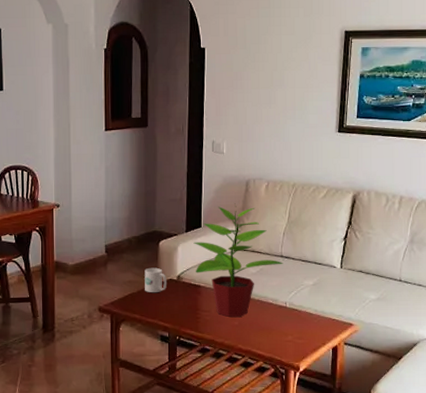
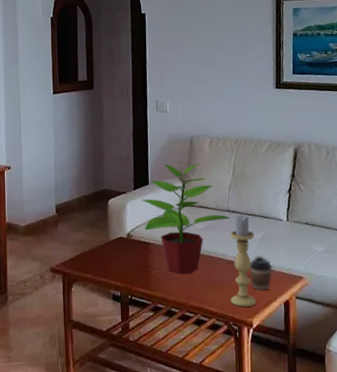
mug: present [144,267,167,293] -> none [95,226,117,252]
candle holder: none [279,260,307,351] -> present [230,215,256,307]
coffee cup: none [300,302,324,336] -> present [249,256,273,291]

